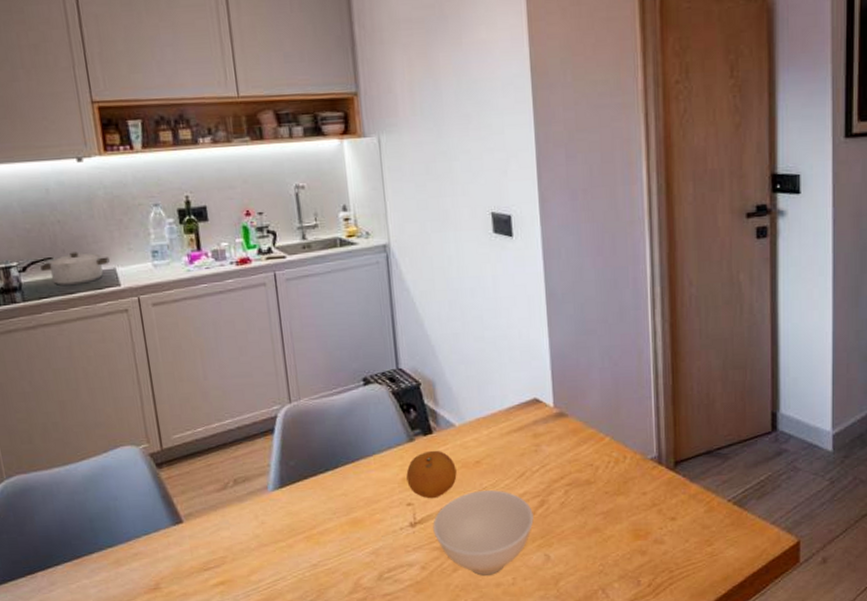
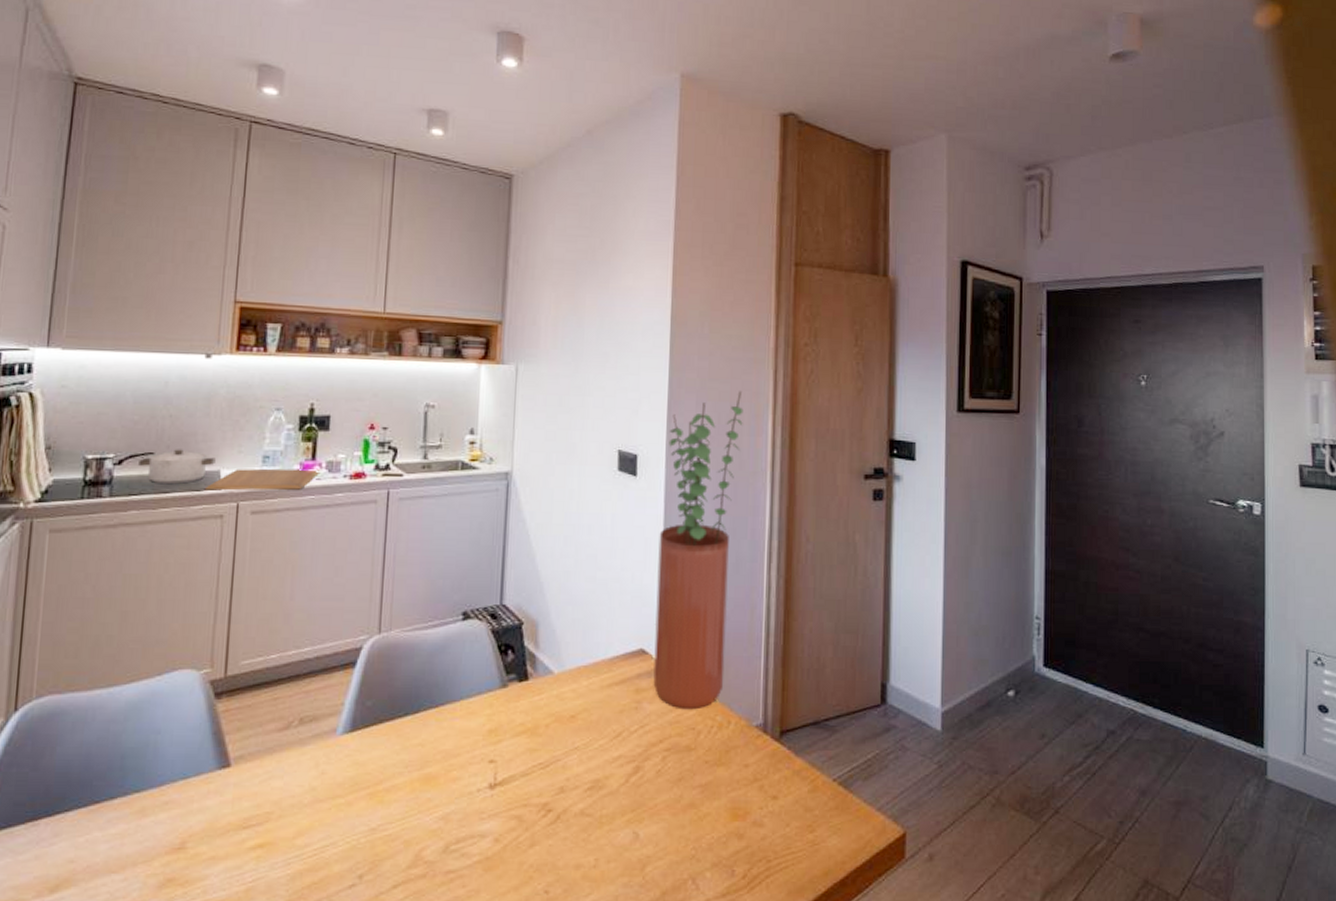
chopping board: none [105,259,208,288] -> present [204,468,321,491]
fruit: present [406,450,457,499] -> none [493,699,549,757]
bowl: present [433,490,534,576] -> none [514,751,626,854]
vase: none [541,139,617,448] -> present [653,391,743,708]

